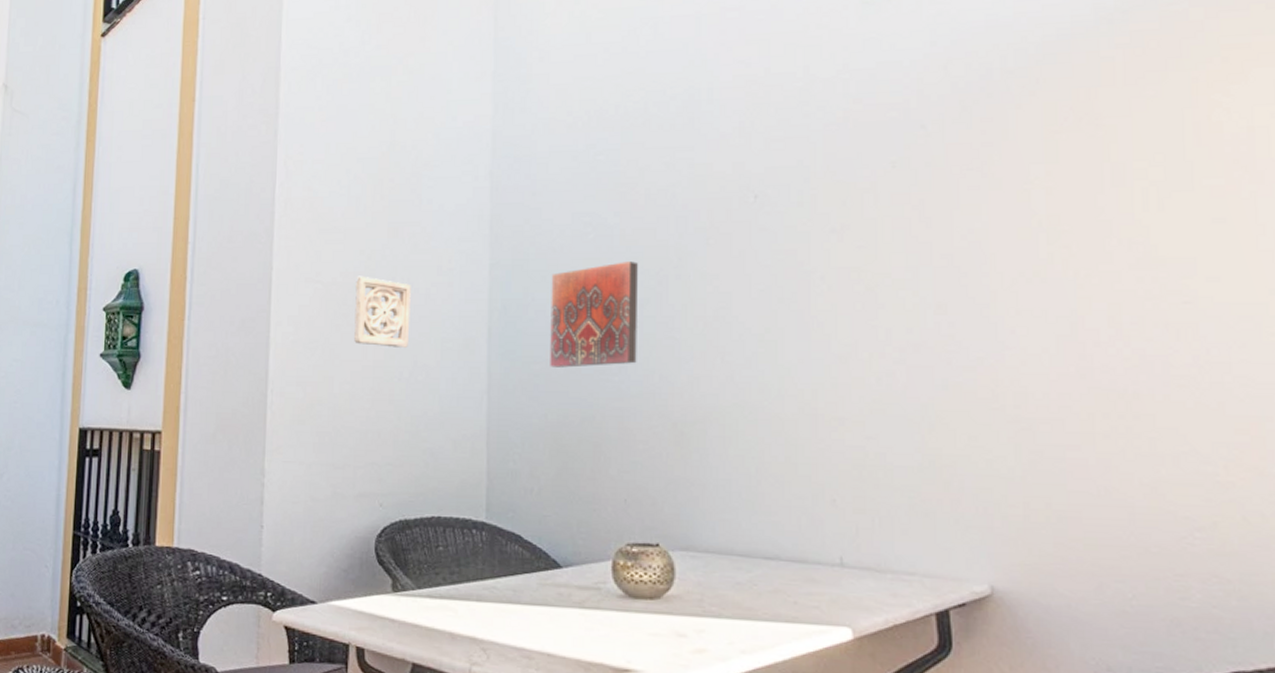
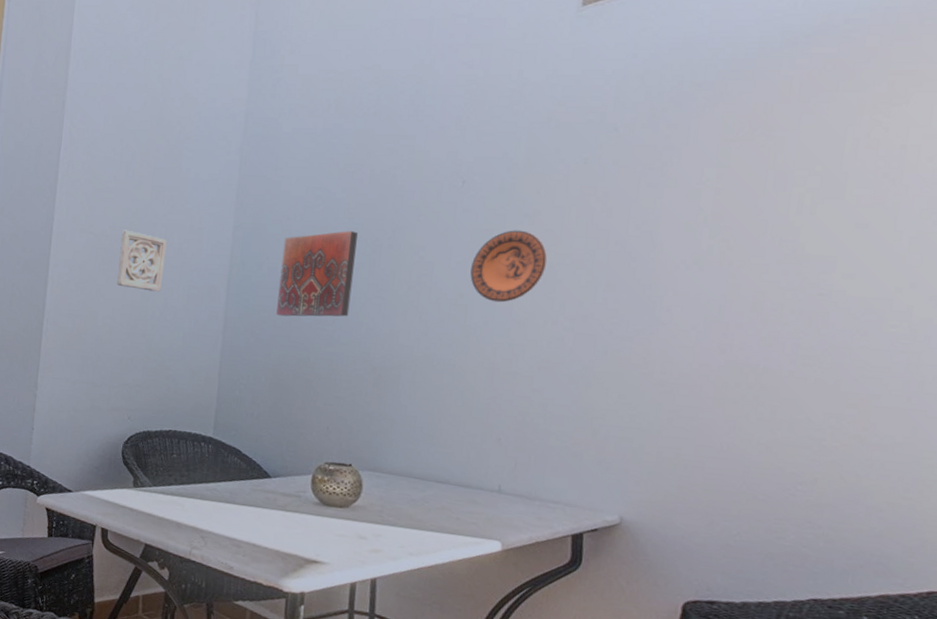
decorative plate: none [776,249,864,335] -> present [470,230,548,303]

